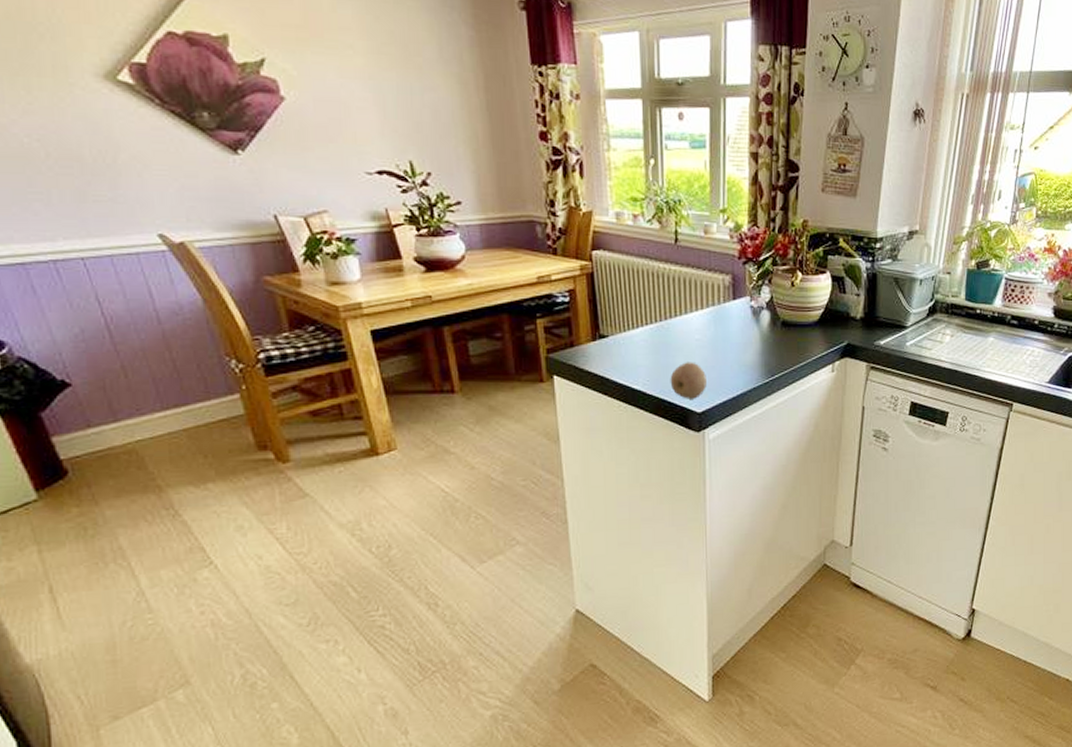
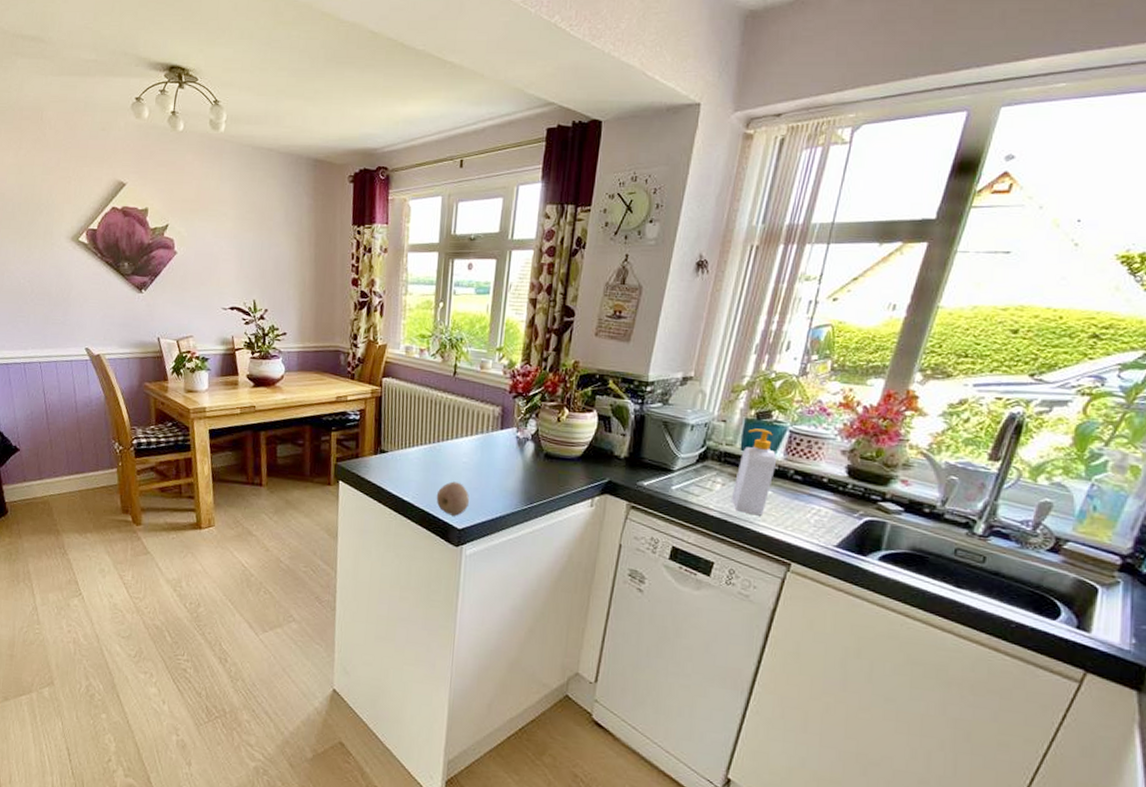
soap bottle: none [959,278,995,362] -> present [730,428,776,516]

